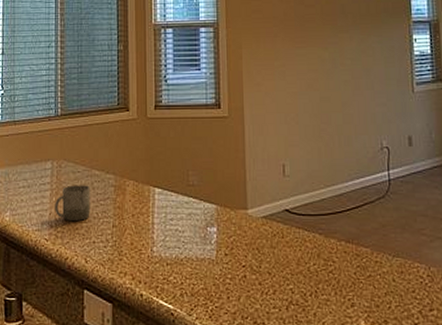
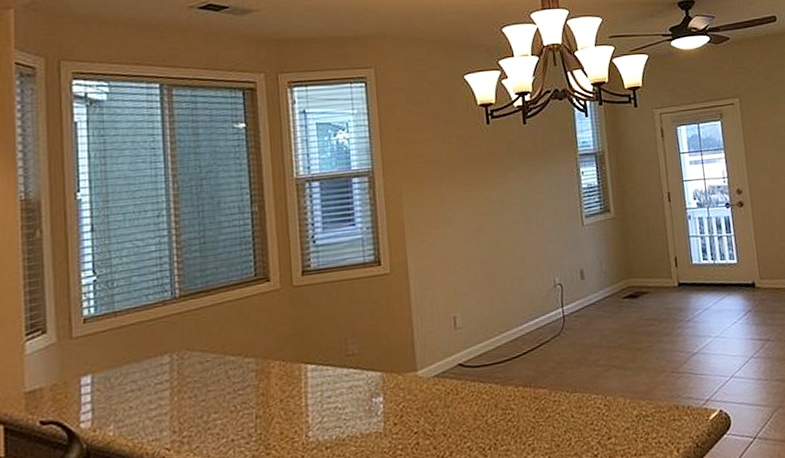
cup: present [55,185,90,221] -> none [177,374,226,422]

